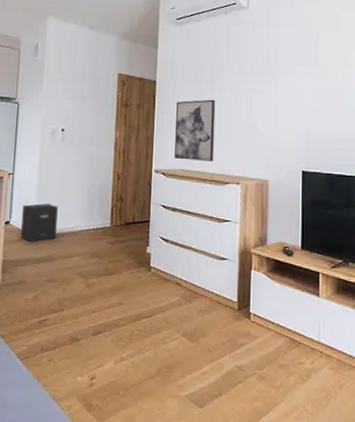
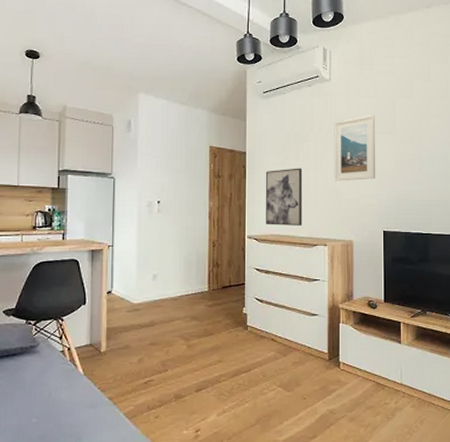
speaker: present [21,203,58,243] -> none [123,272,157,310]
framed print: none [249,44,296,116] -> present [334,114,375,181]

